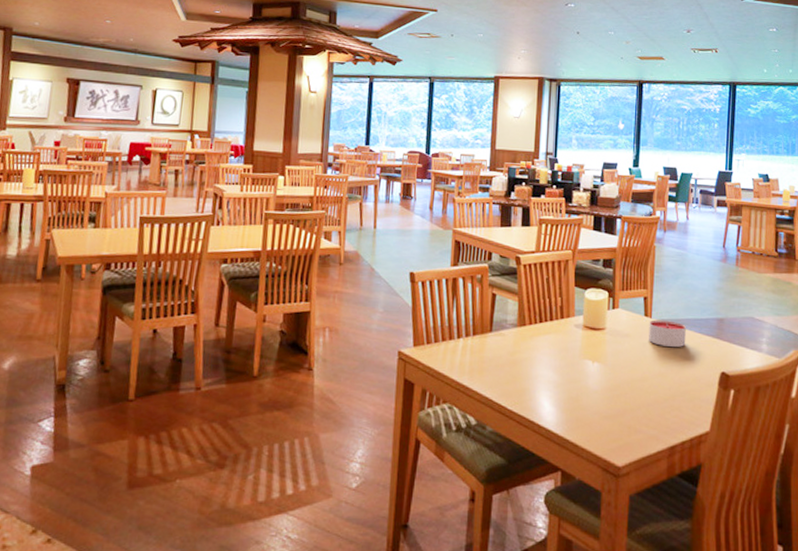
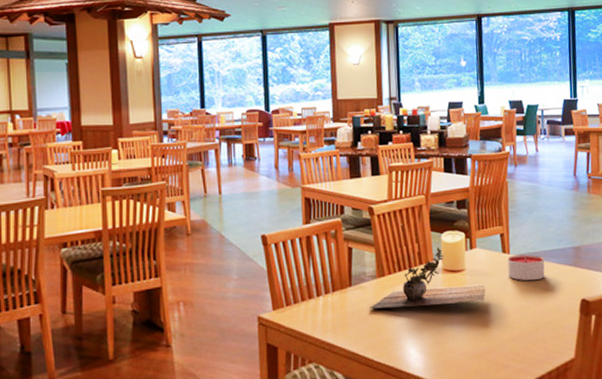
succulent plant: none [507,303,625,362] -> present [369,246,486,309]

